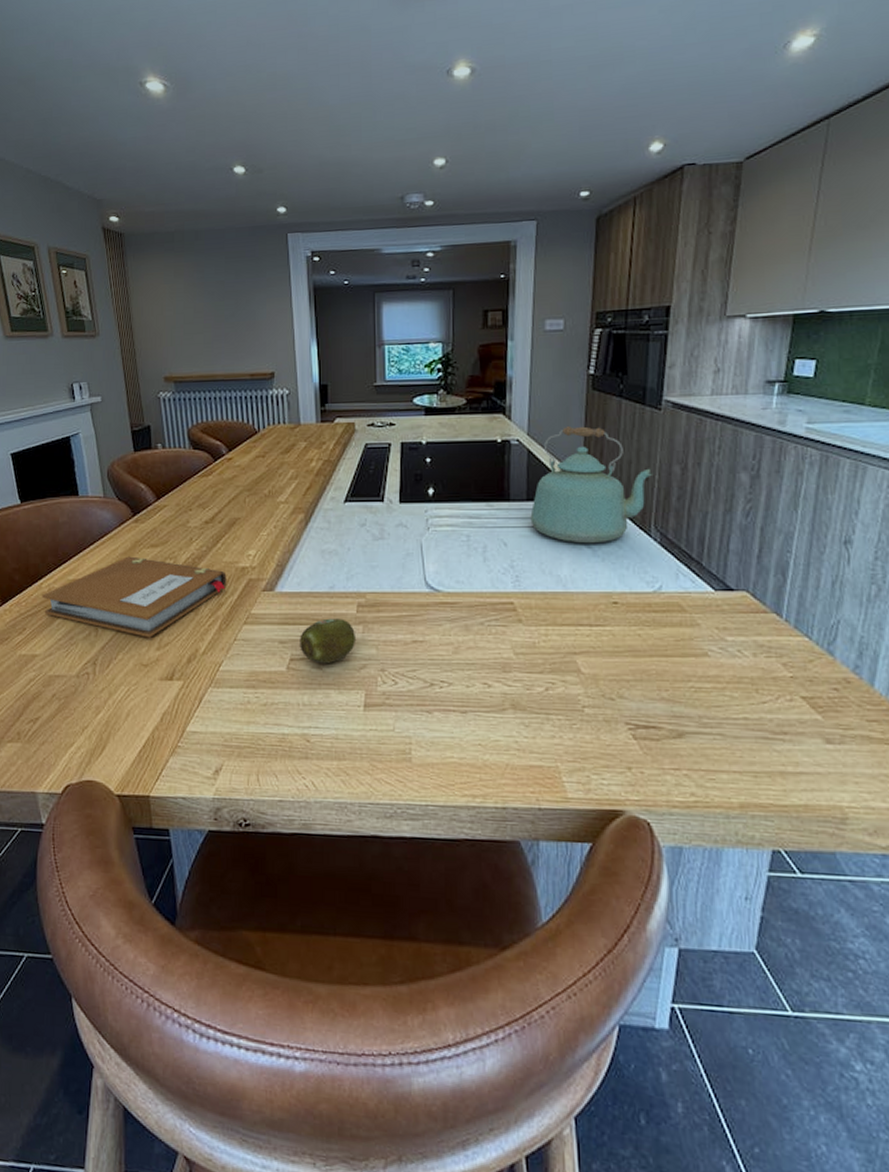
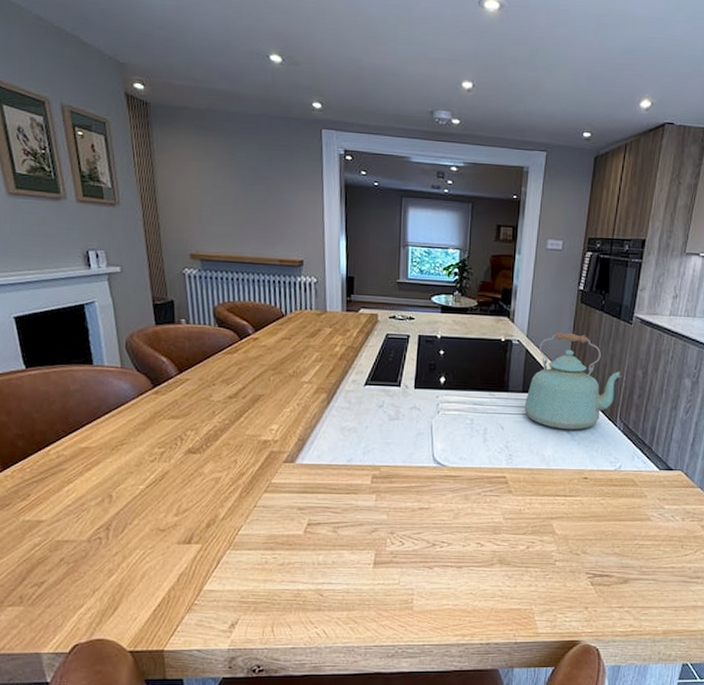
notebook: present [42,556,227,638] -> none [49,426,249,504]
fruit: present [300,618,355,664] -> none [317,488,369,528]

